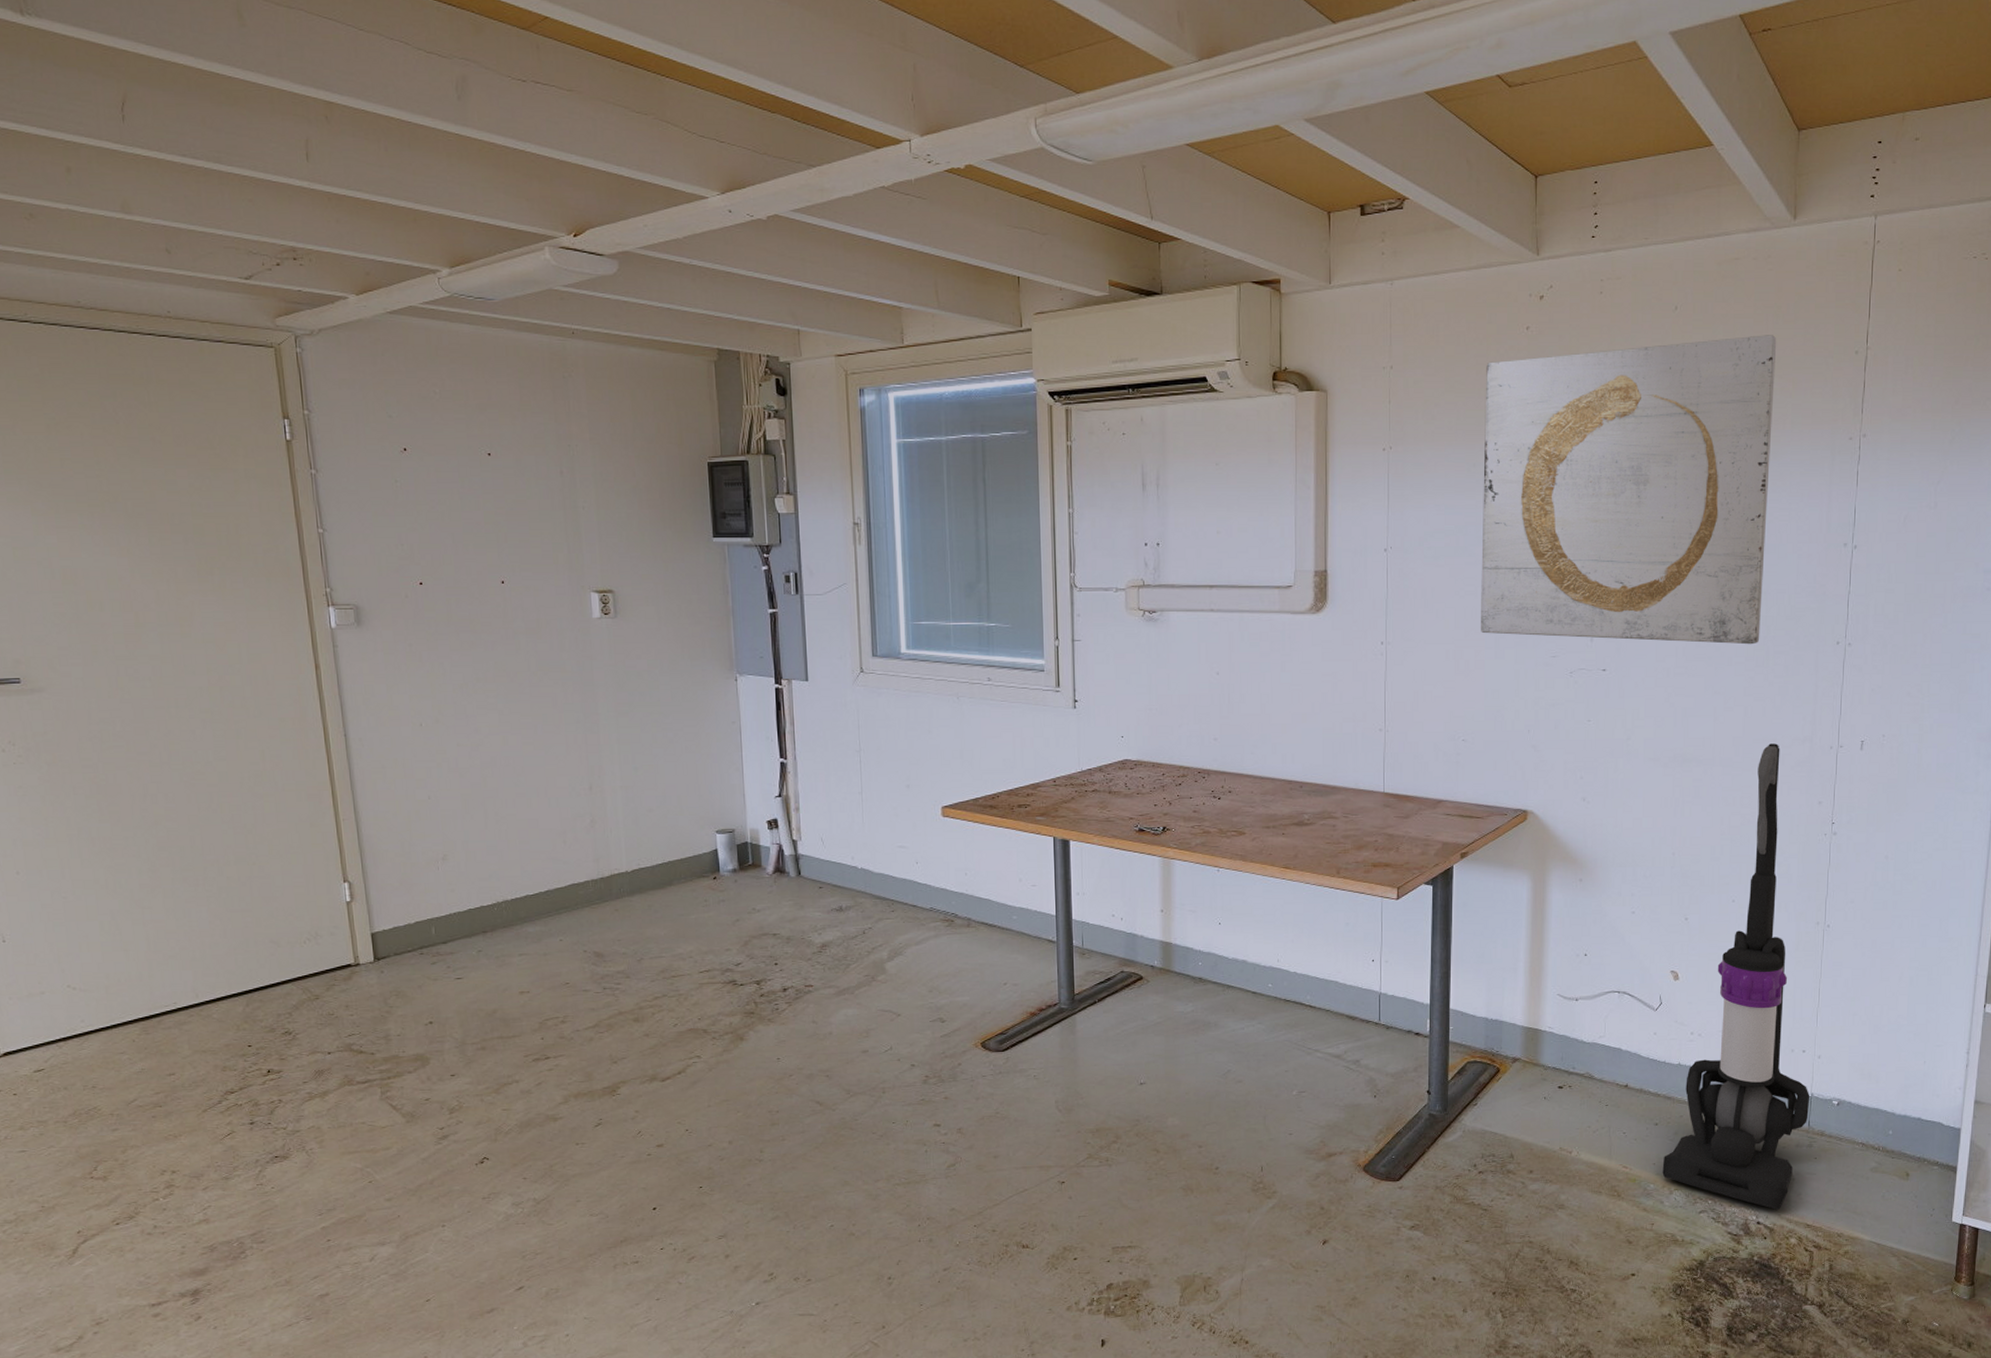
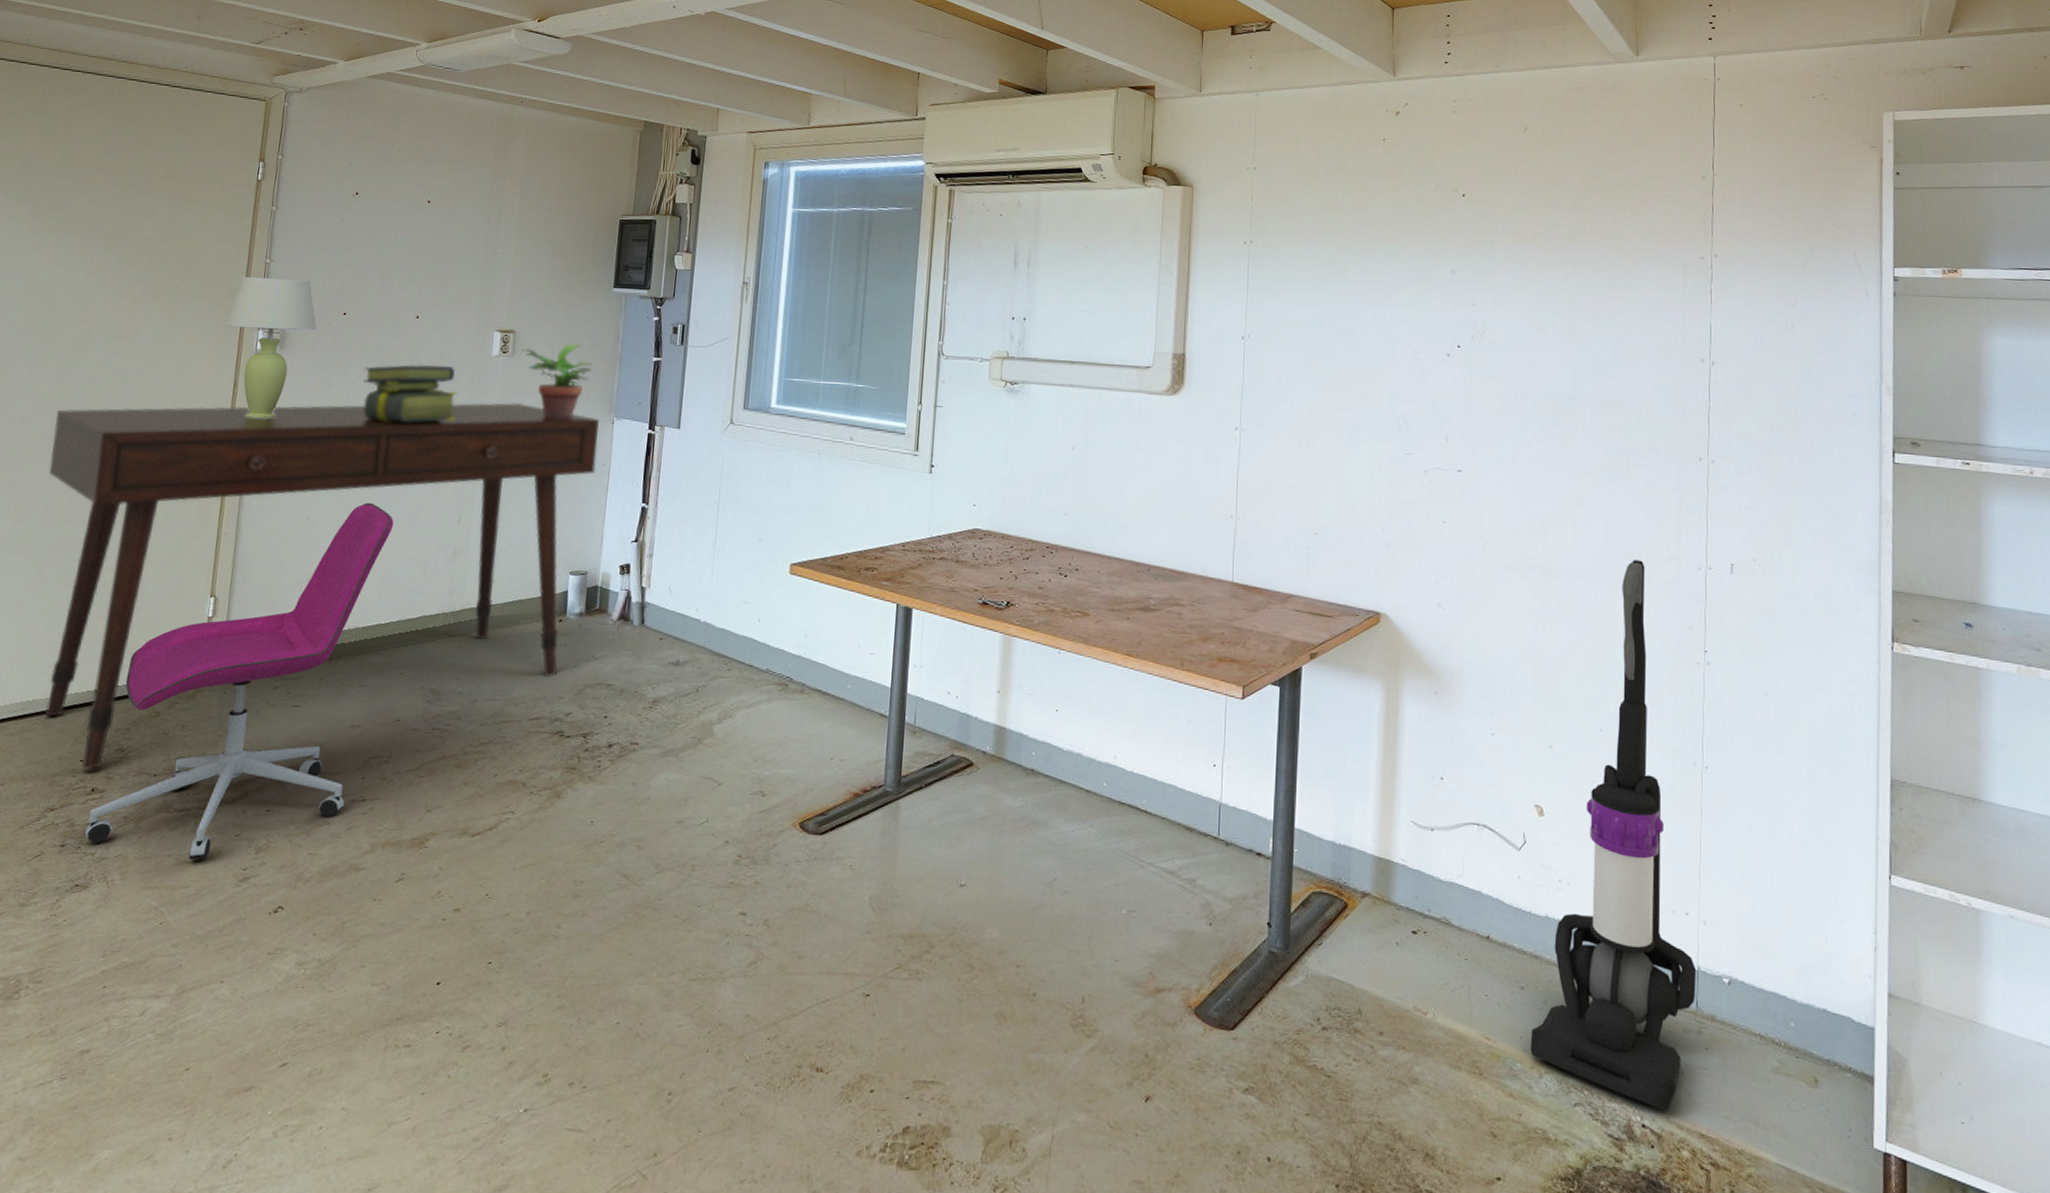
desk: none [124,665,726,1054] -> present [44,402,599,770]
office chair: none [271,777,529,1126] -> present [85,502,394,861]
table lamp: none [287,550,393,701] -> present [223,277,317,418]
stack of books: none [456,631,567,696] -> present [363,364,458,423]
potted plant: none [625,599,705,679] -> present [522,343,593,419]
wall art: present [1481,335,1777,645] -> none [1335,157,1625,455]

